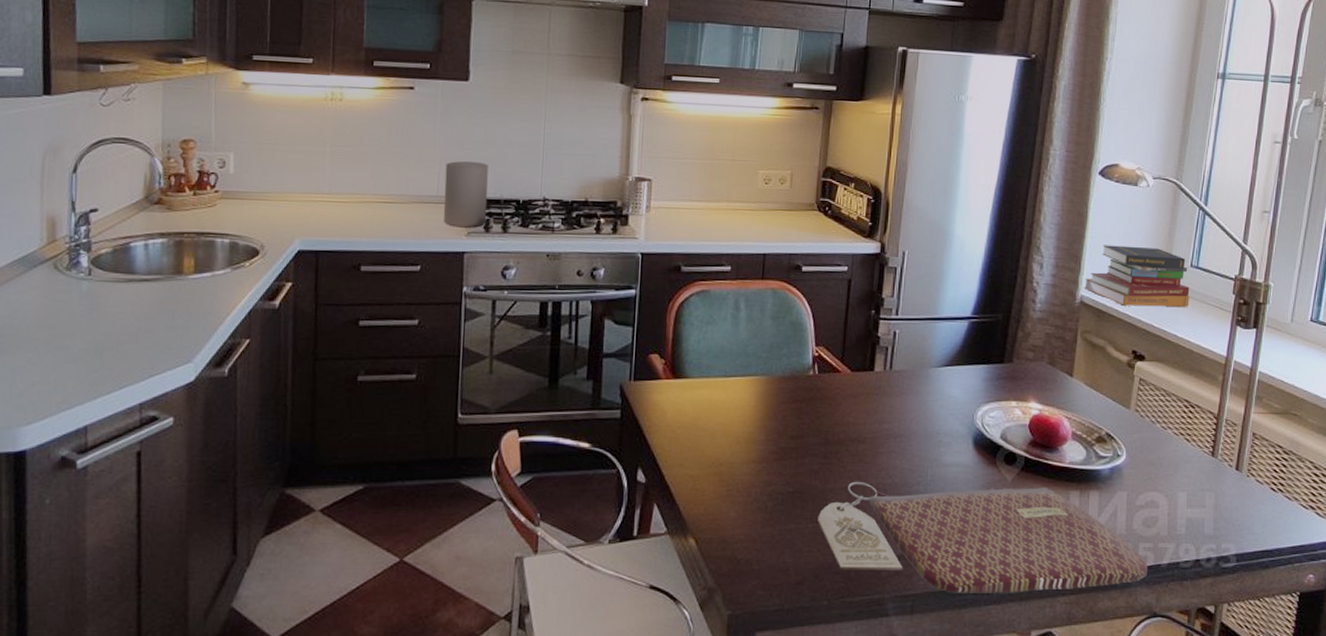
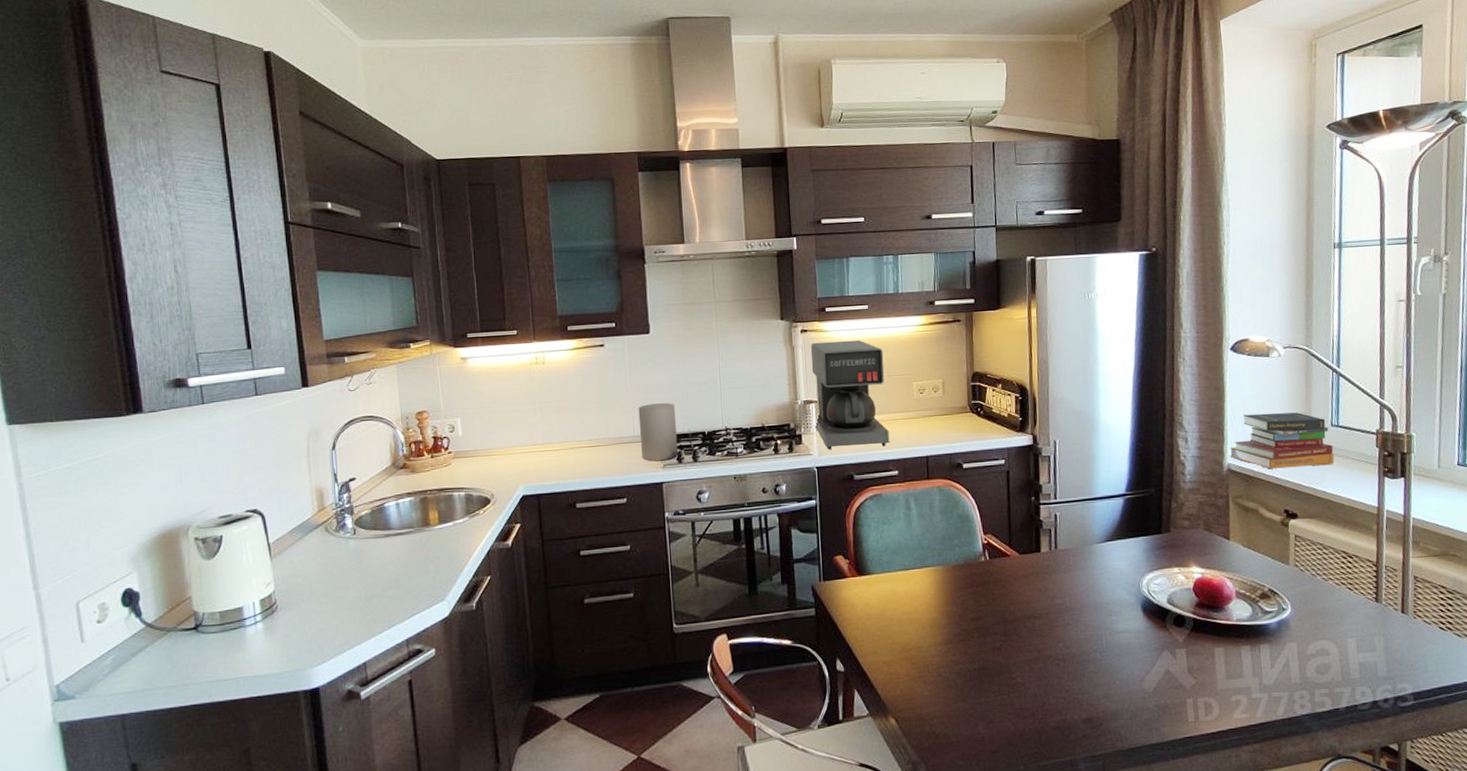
coffee maker: none [644,113,730,238] -> present [811,340,890,449]
placemat: present [817,481,1148,593] -> none [1005,644,1327,750]

